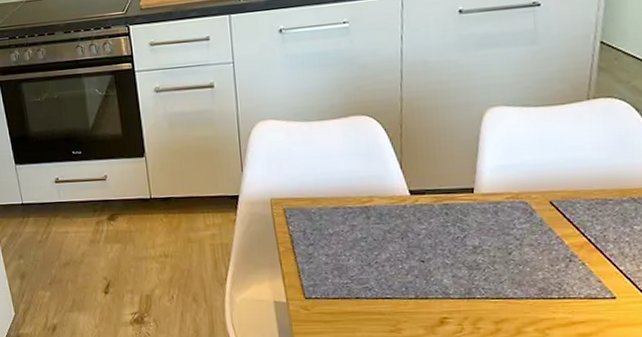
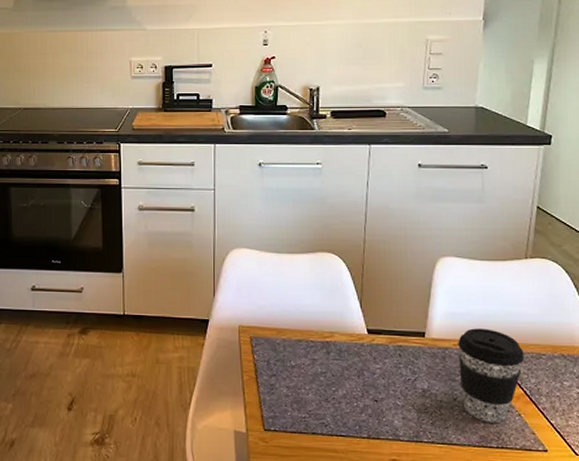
coffee cup: none [511,178,588,275] -> present [458,328,524,424]

